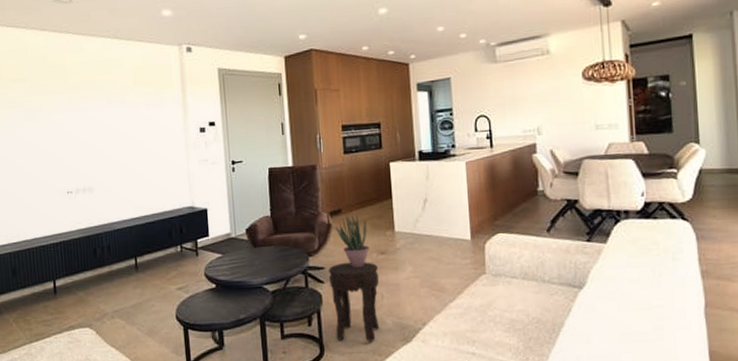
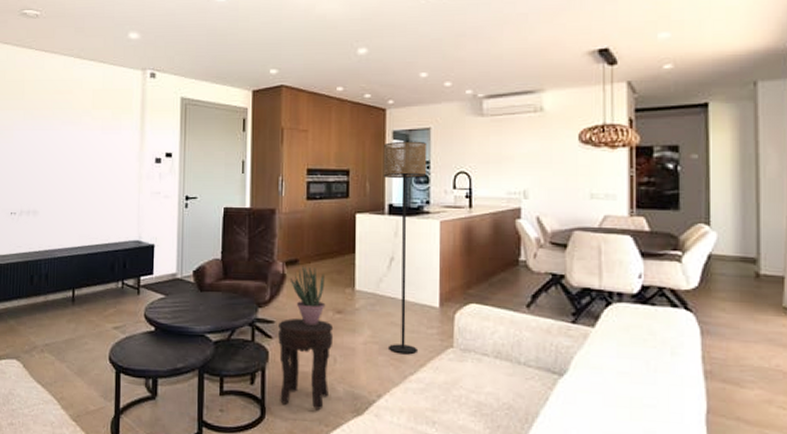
floor lamp: none [409,90,455,284] -> present [383,141,428,354]

